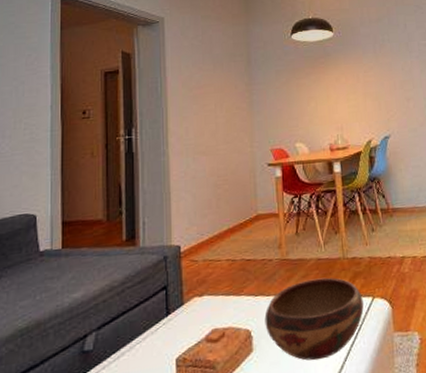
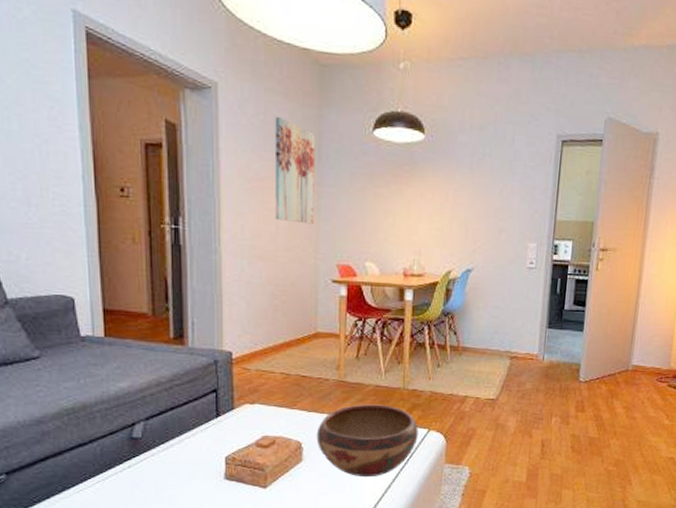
wall art: none [211,35,248,119] -> present [274,116,315,224]

